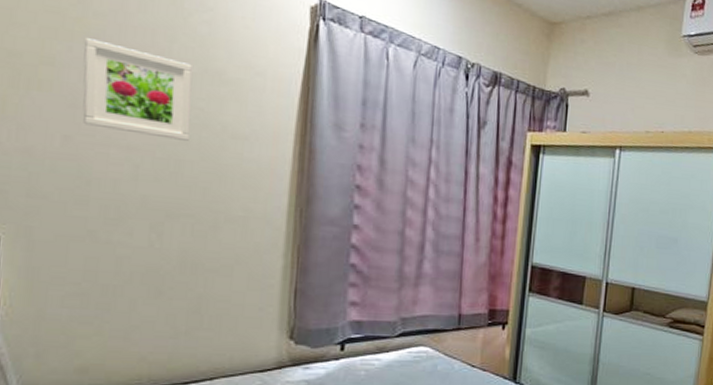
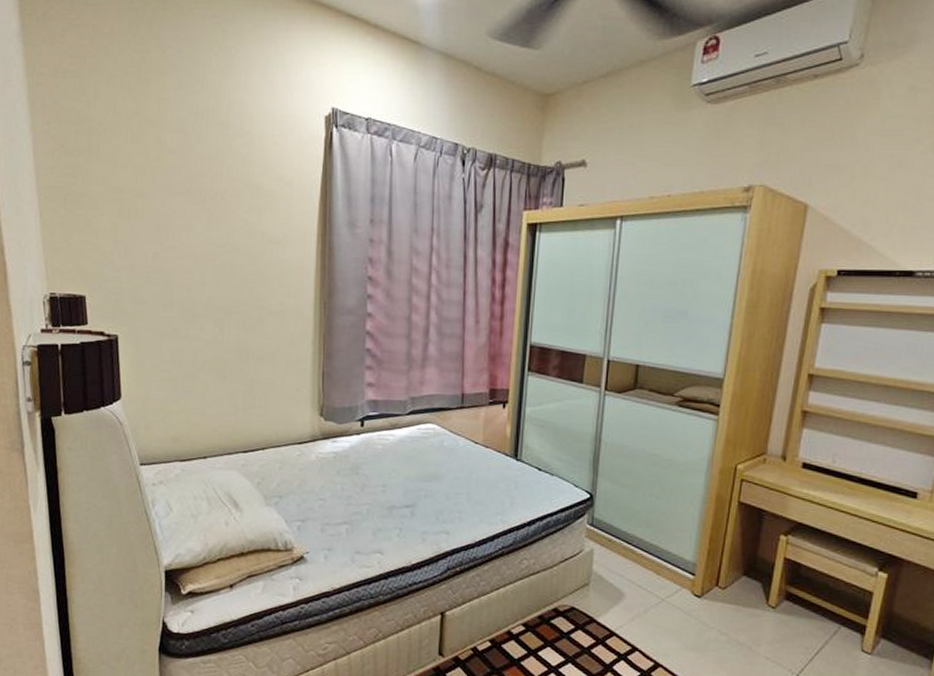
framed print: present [83,38,193,141] -> none [162,171,239,249]

